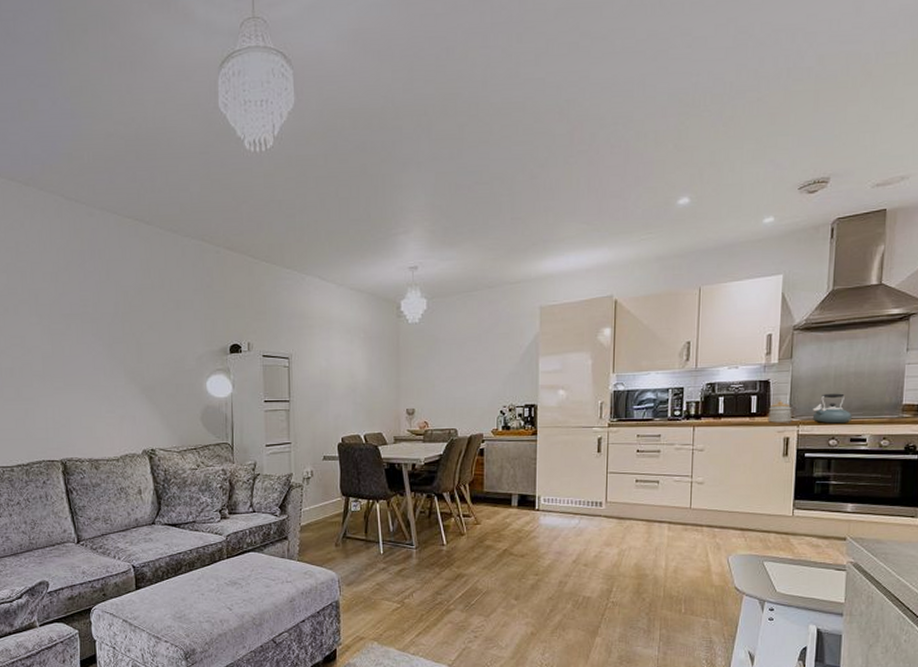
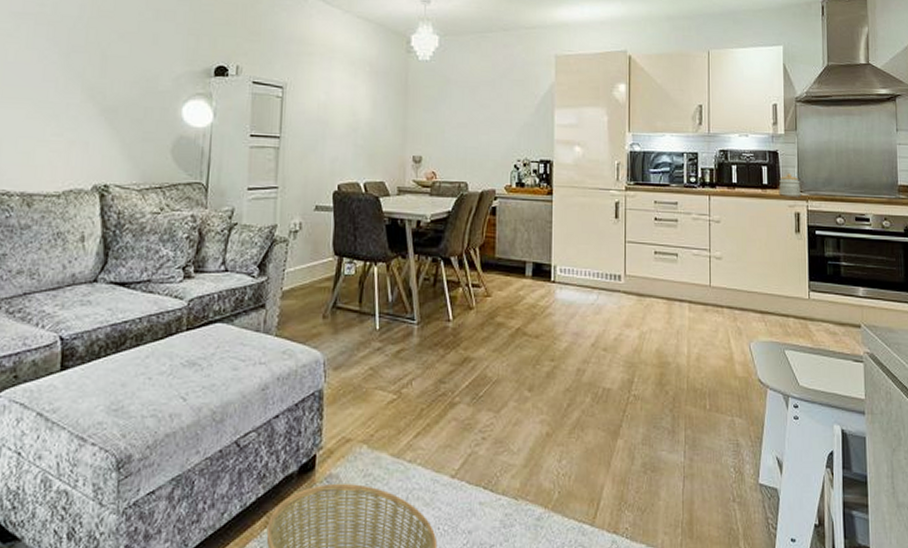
kettle: present [812,393,852,424] -> none [819,169,855,201]

